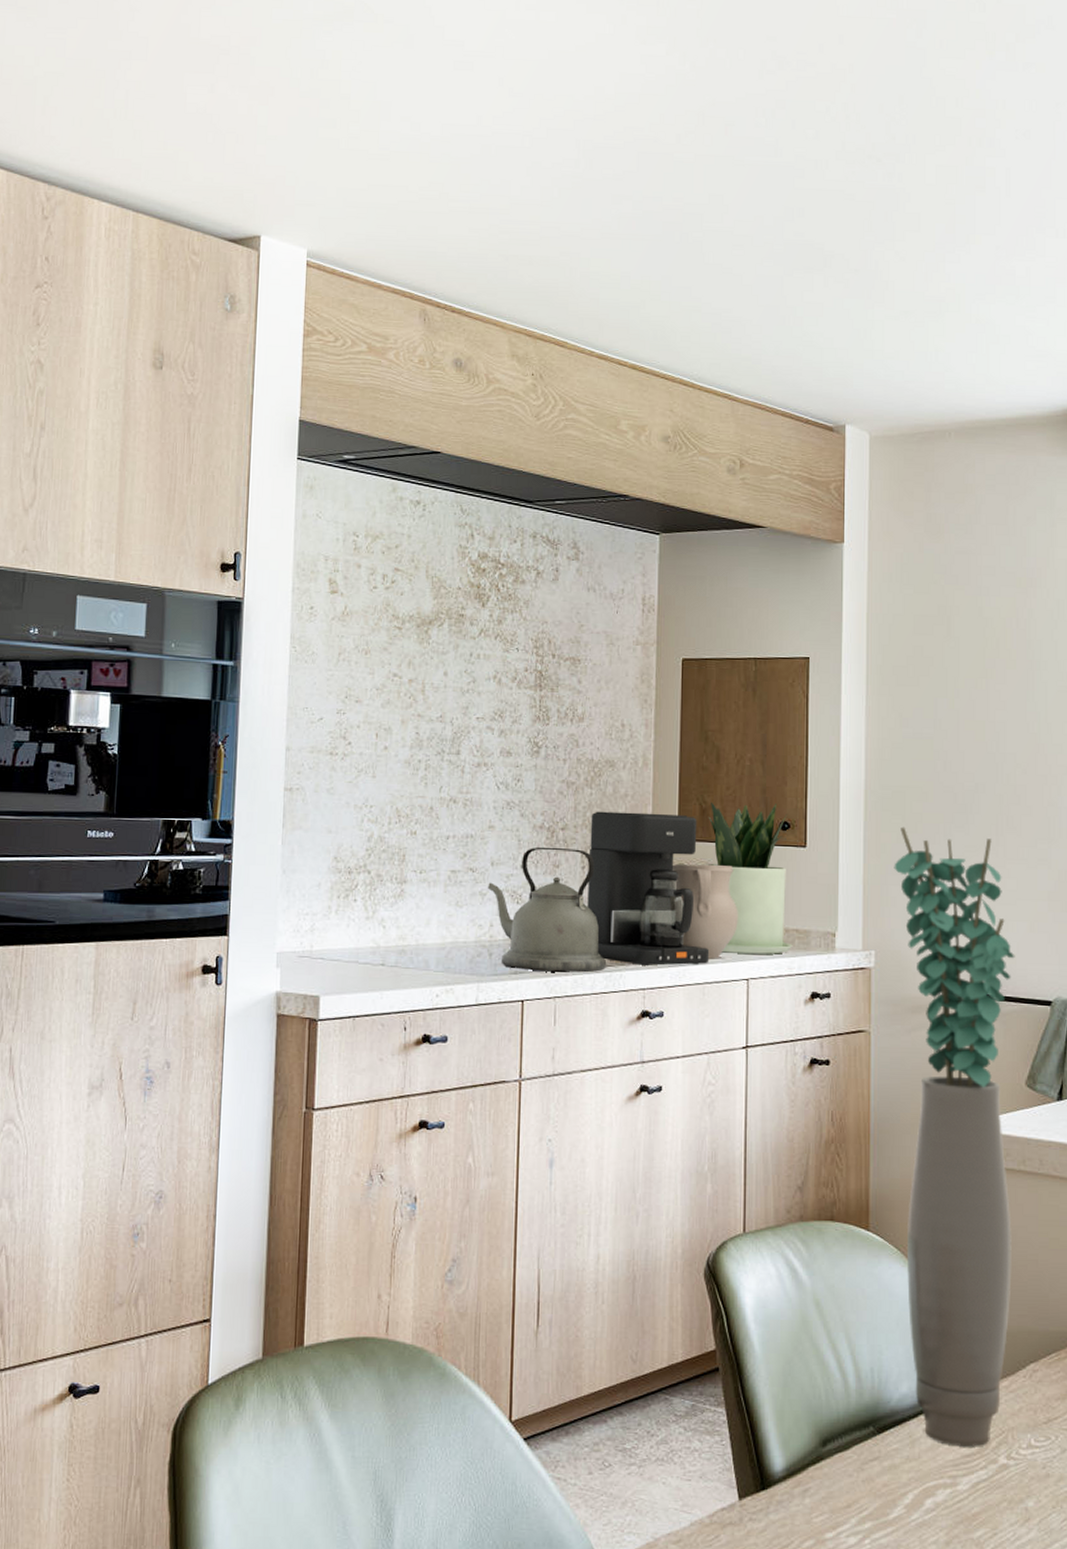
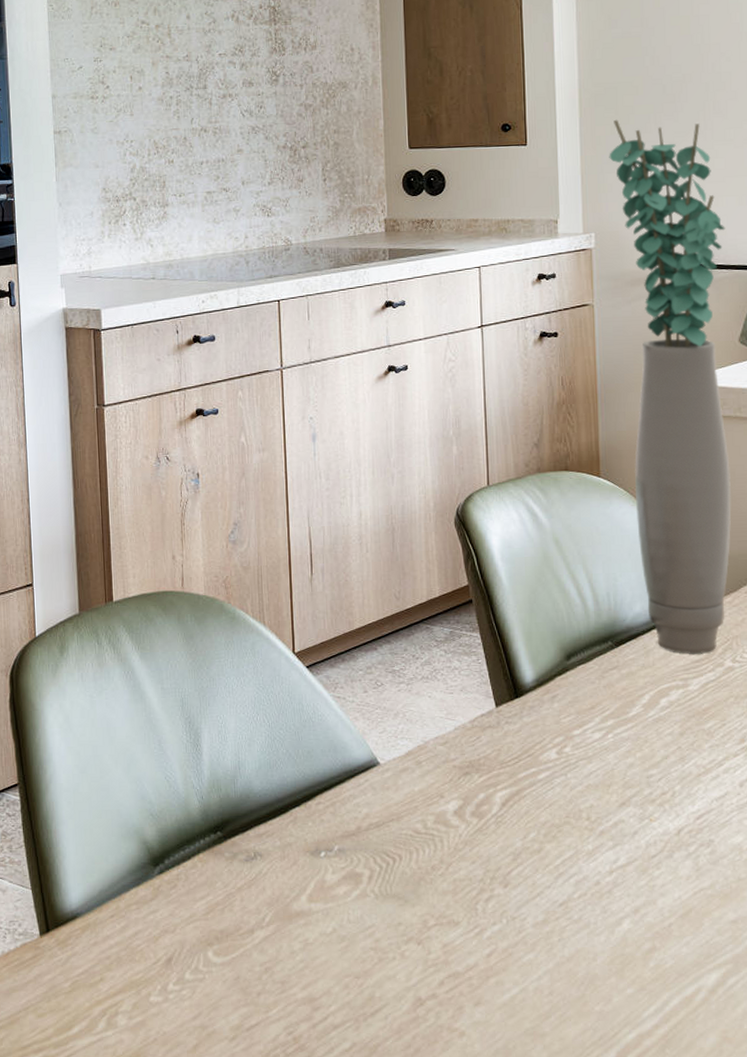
kettle: present [488,846,607,973] -> none [241,164,352,274]
coffee maker: present [587,811,710,967] -> none [328,126,444,263]
ceramic jug: present [671,864,738,959] -> none [404,167,468,252]
planter: present [706,802,793,954] -> none [435,108,519,245]

